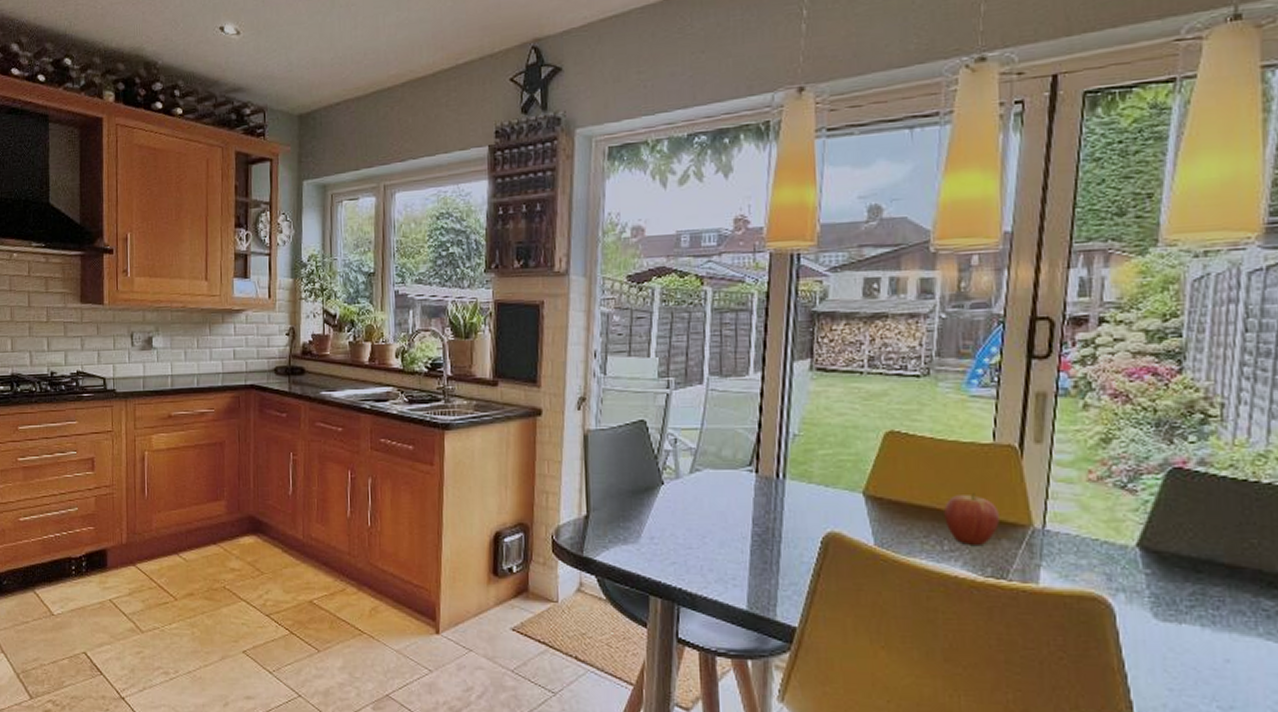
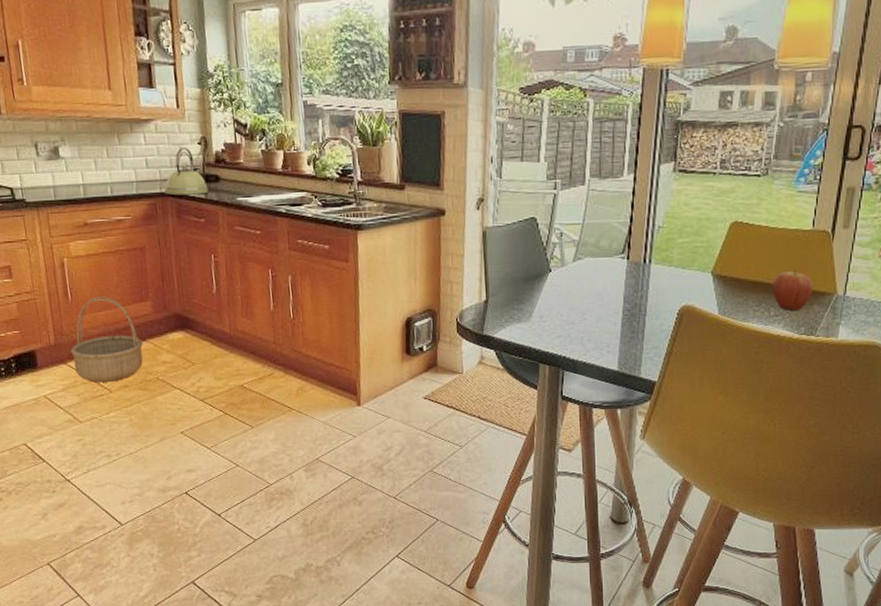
basket: none [141,494,213,588] -> present [71,296,143,382]
kettle: none [249,338,294,388] -> present [164,147,210,196]

